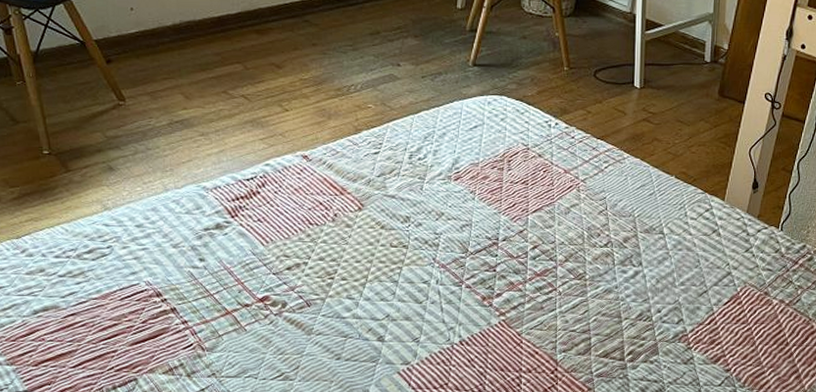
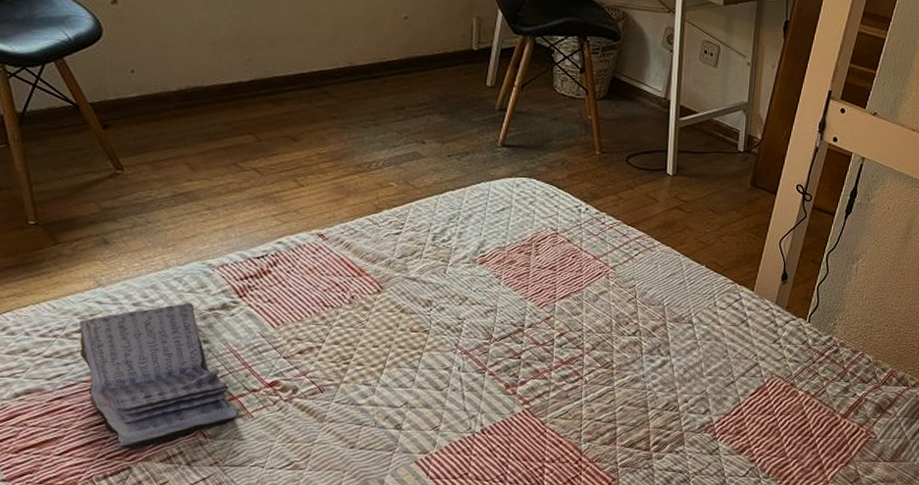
book: none [88,223,234,362] -> present [78,303,240,449]

